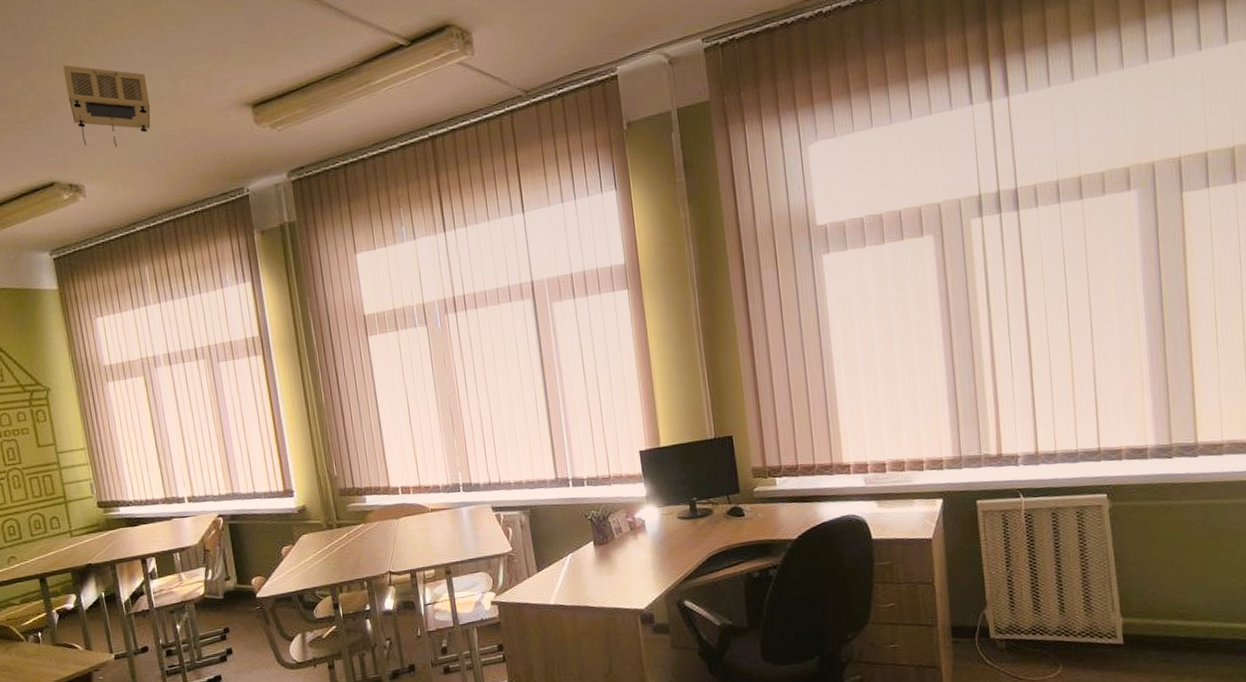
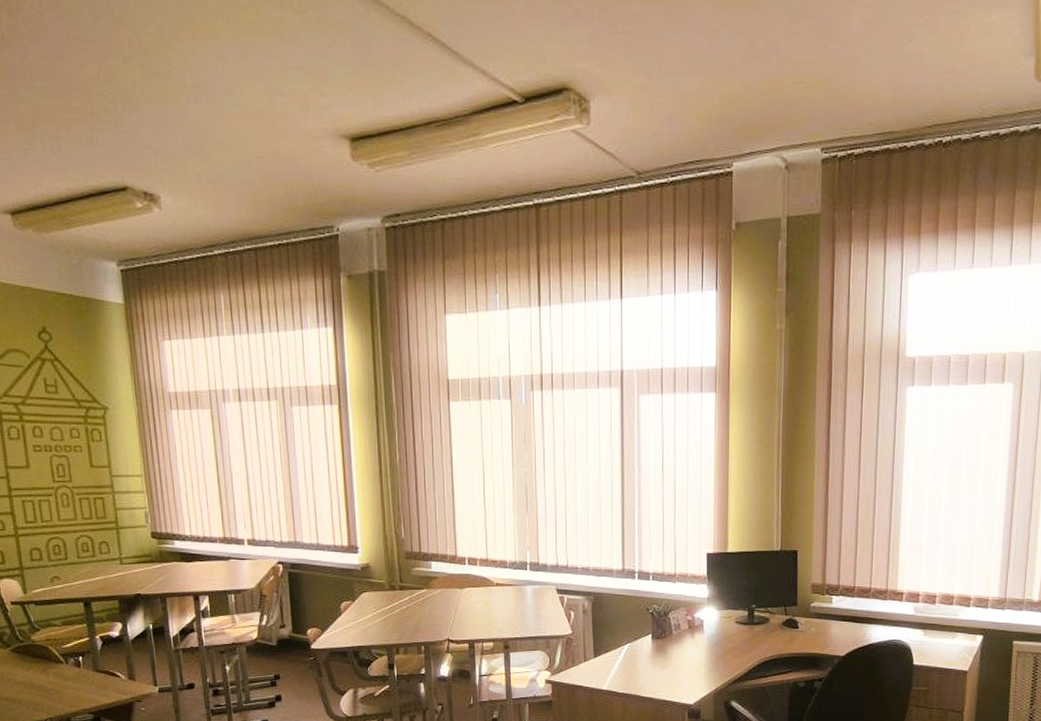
projector: present [62,65,151,147] -> none [145,59,240,159]

